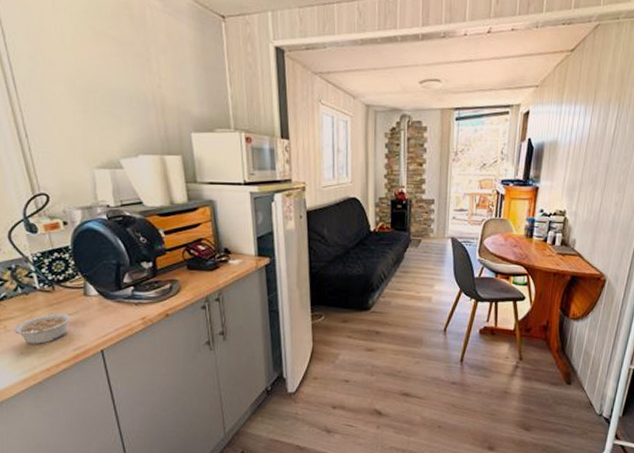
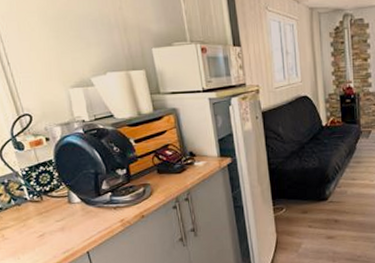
legume: present [13,313,71,344] -> none [9,220,59,250]

